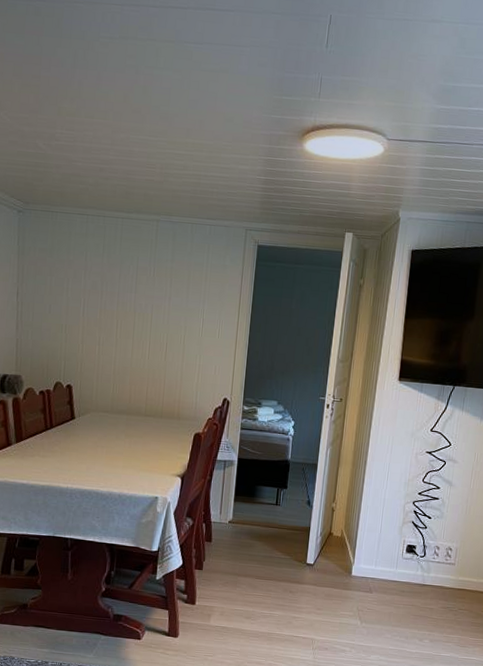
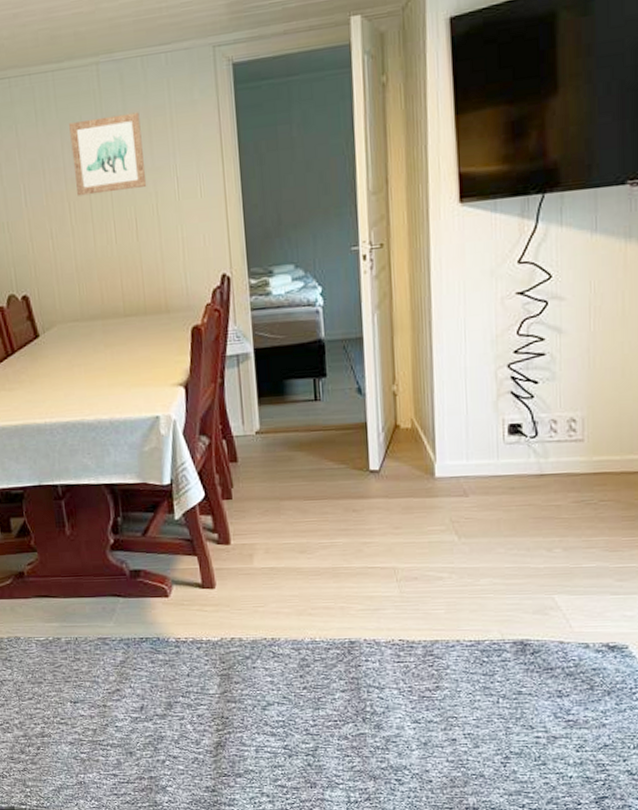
wall art: none [125,260,183,321] -> present [69,112,147,196]

